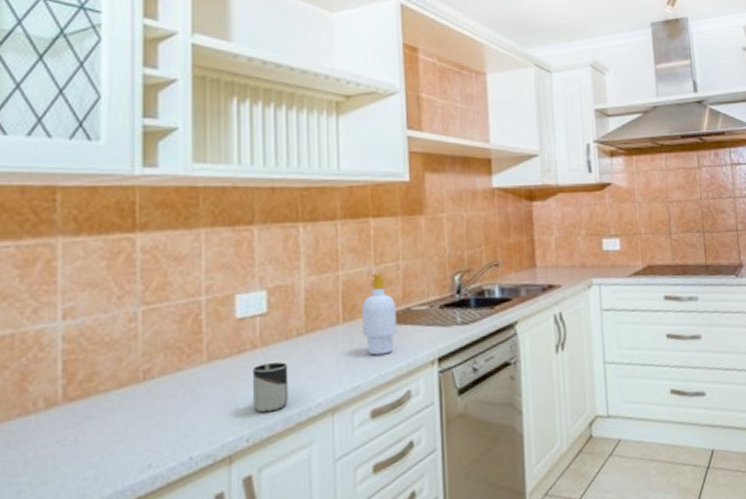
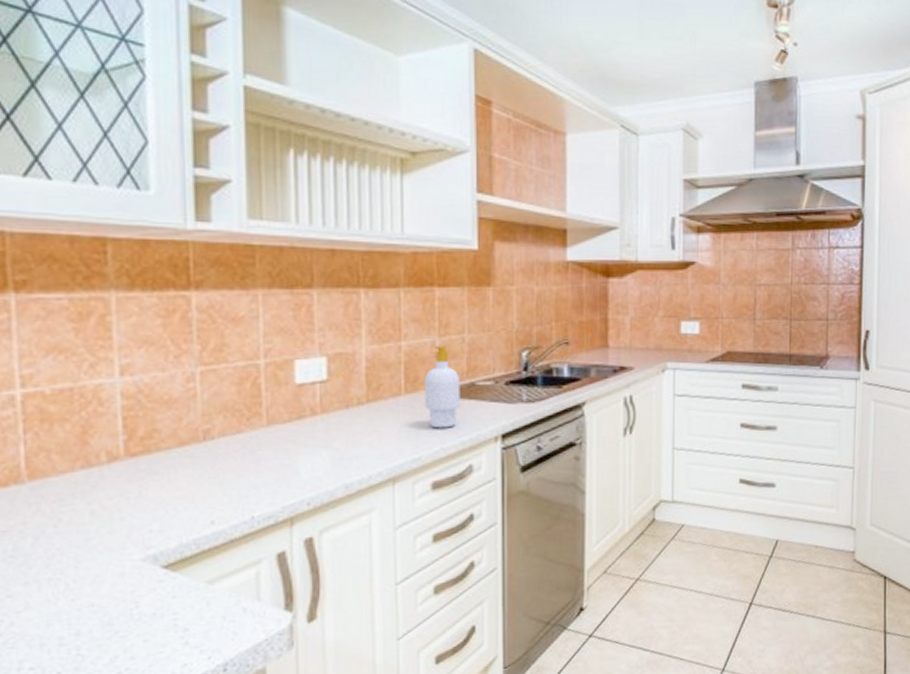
cup: present [253,362,289,413] -> none [314,430,349,479]

